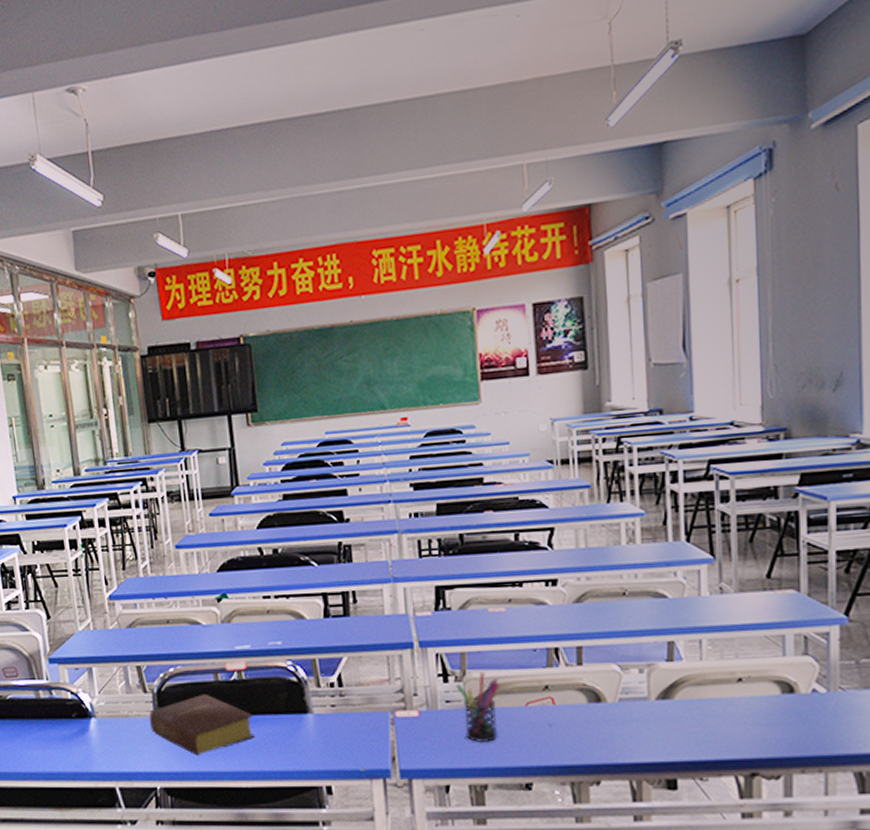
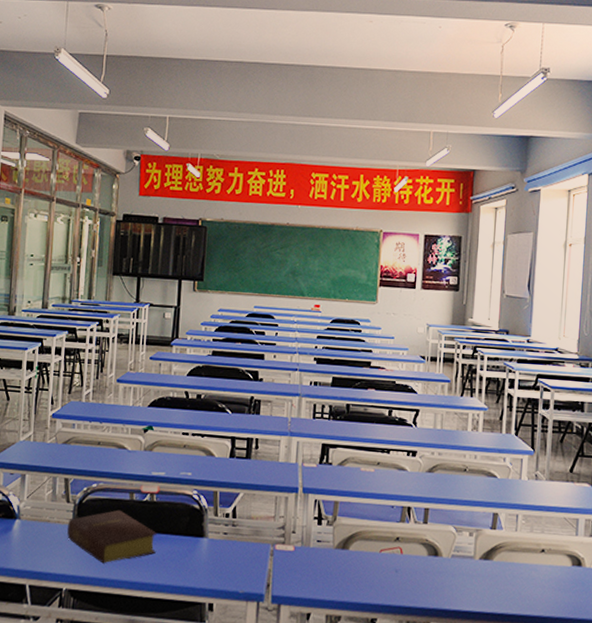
pen holder: present [456,672,500,743] -> none [327,519,362,580]

